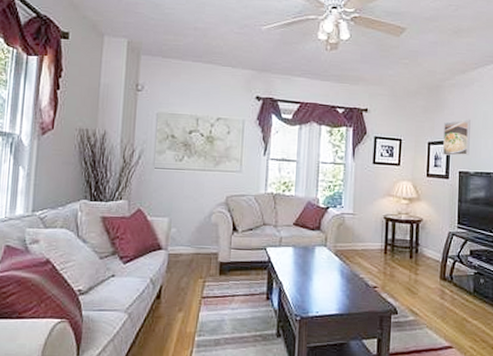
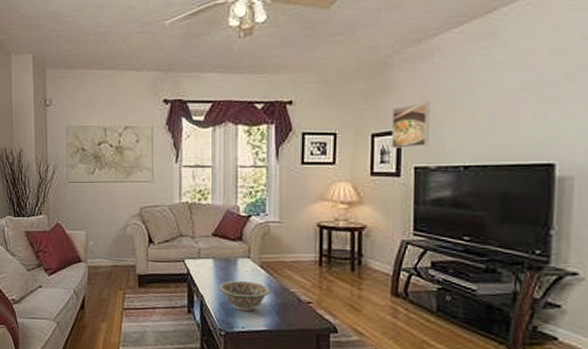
decorative bowl: none [296,267,343,296] -> present [218,280,270,311]

